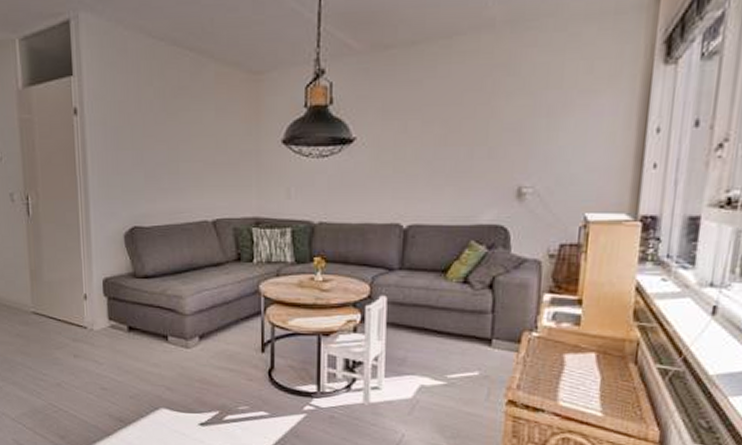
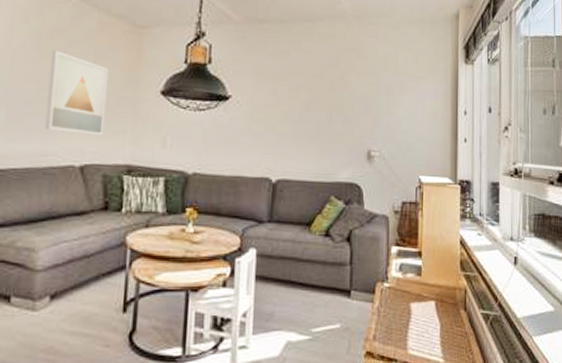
wall art: none [177,108,231,191] -> present [45,49,109,136]

